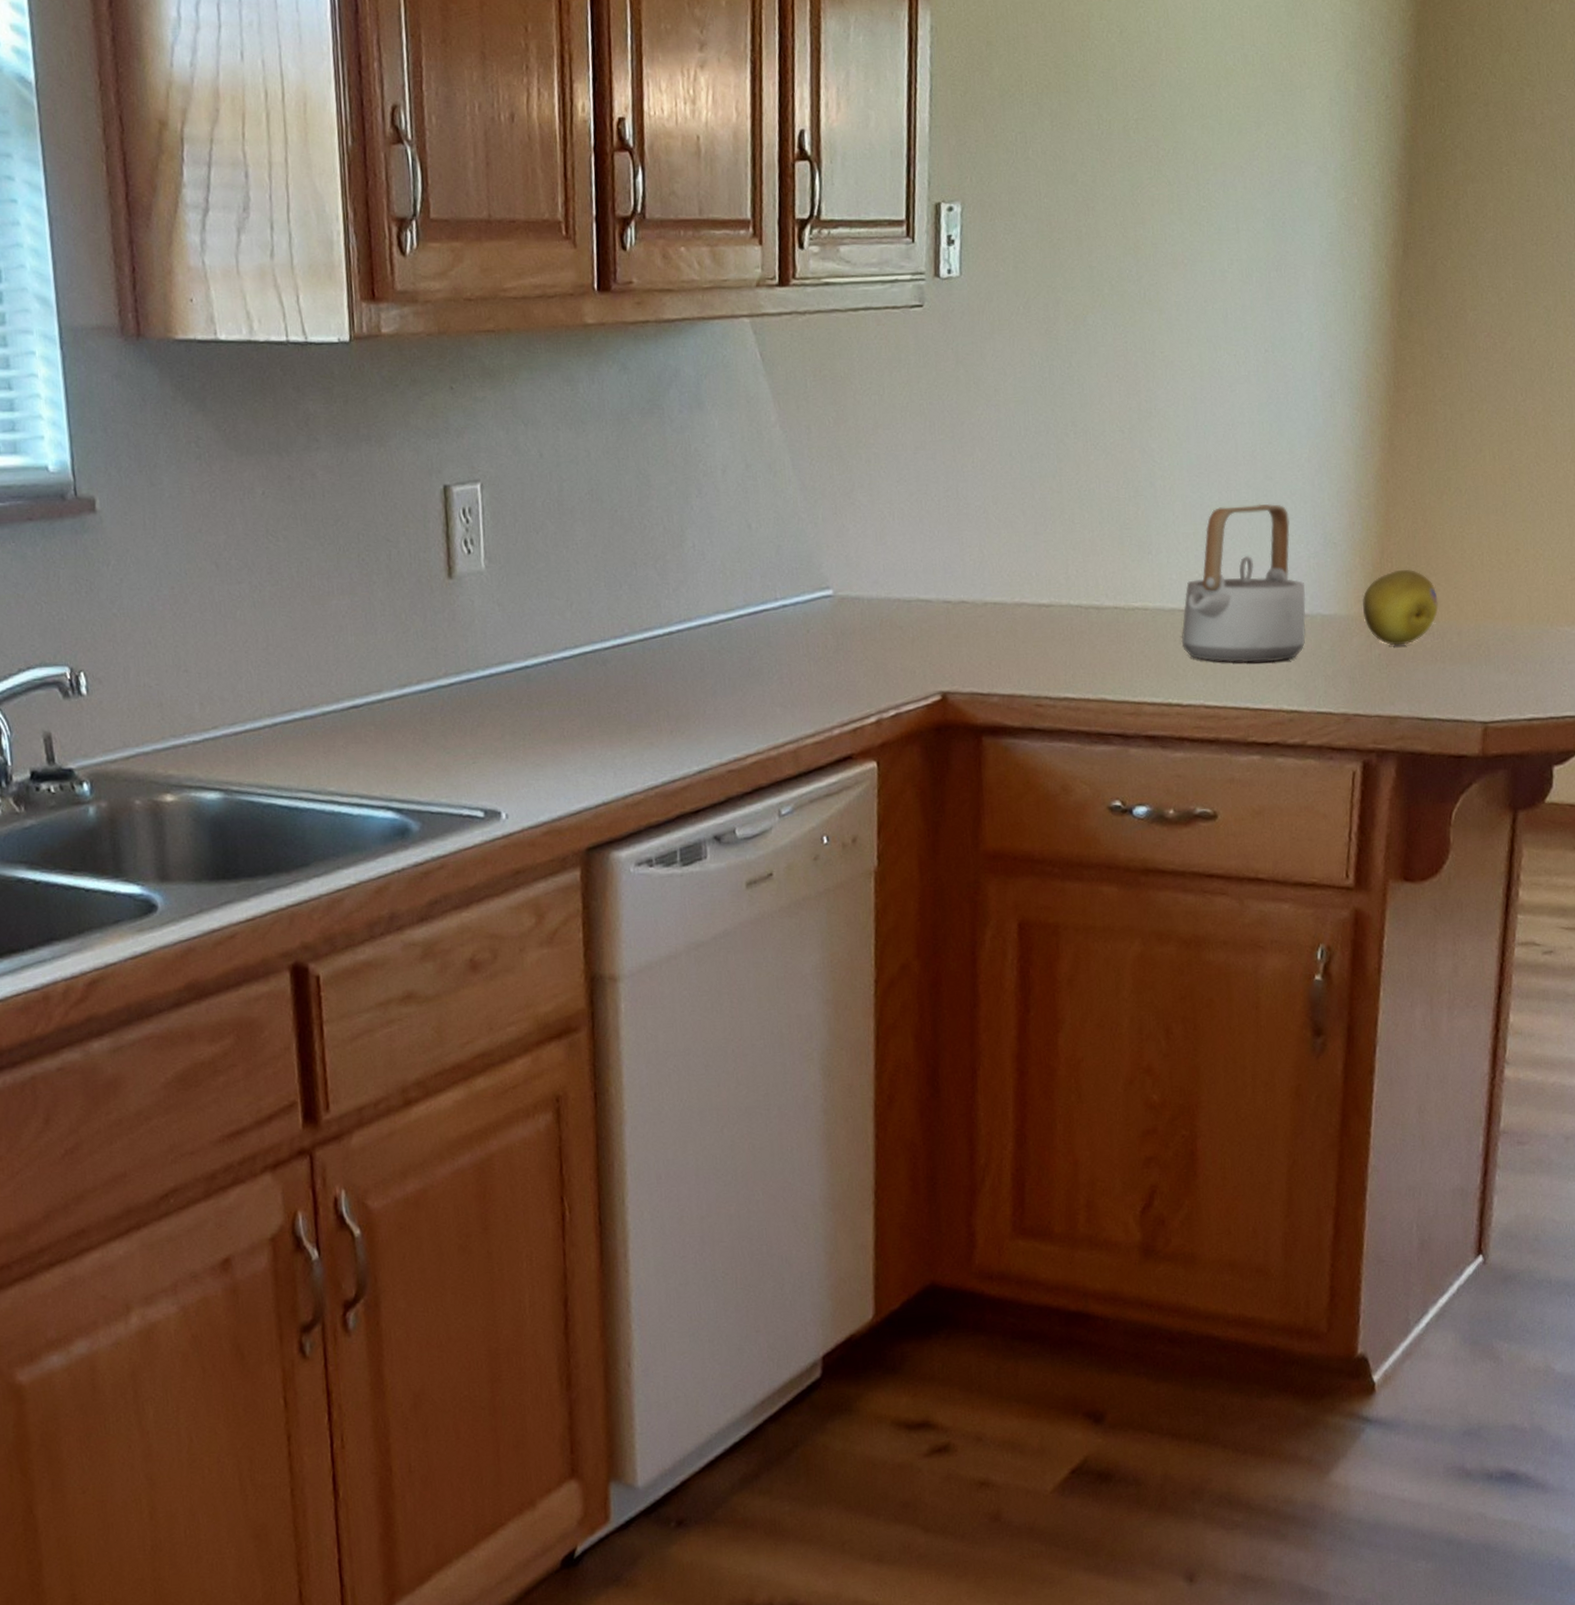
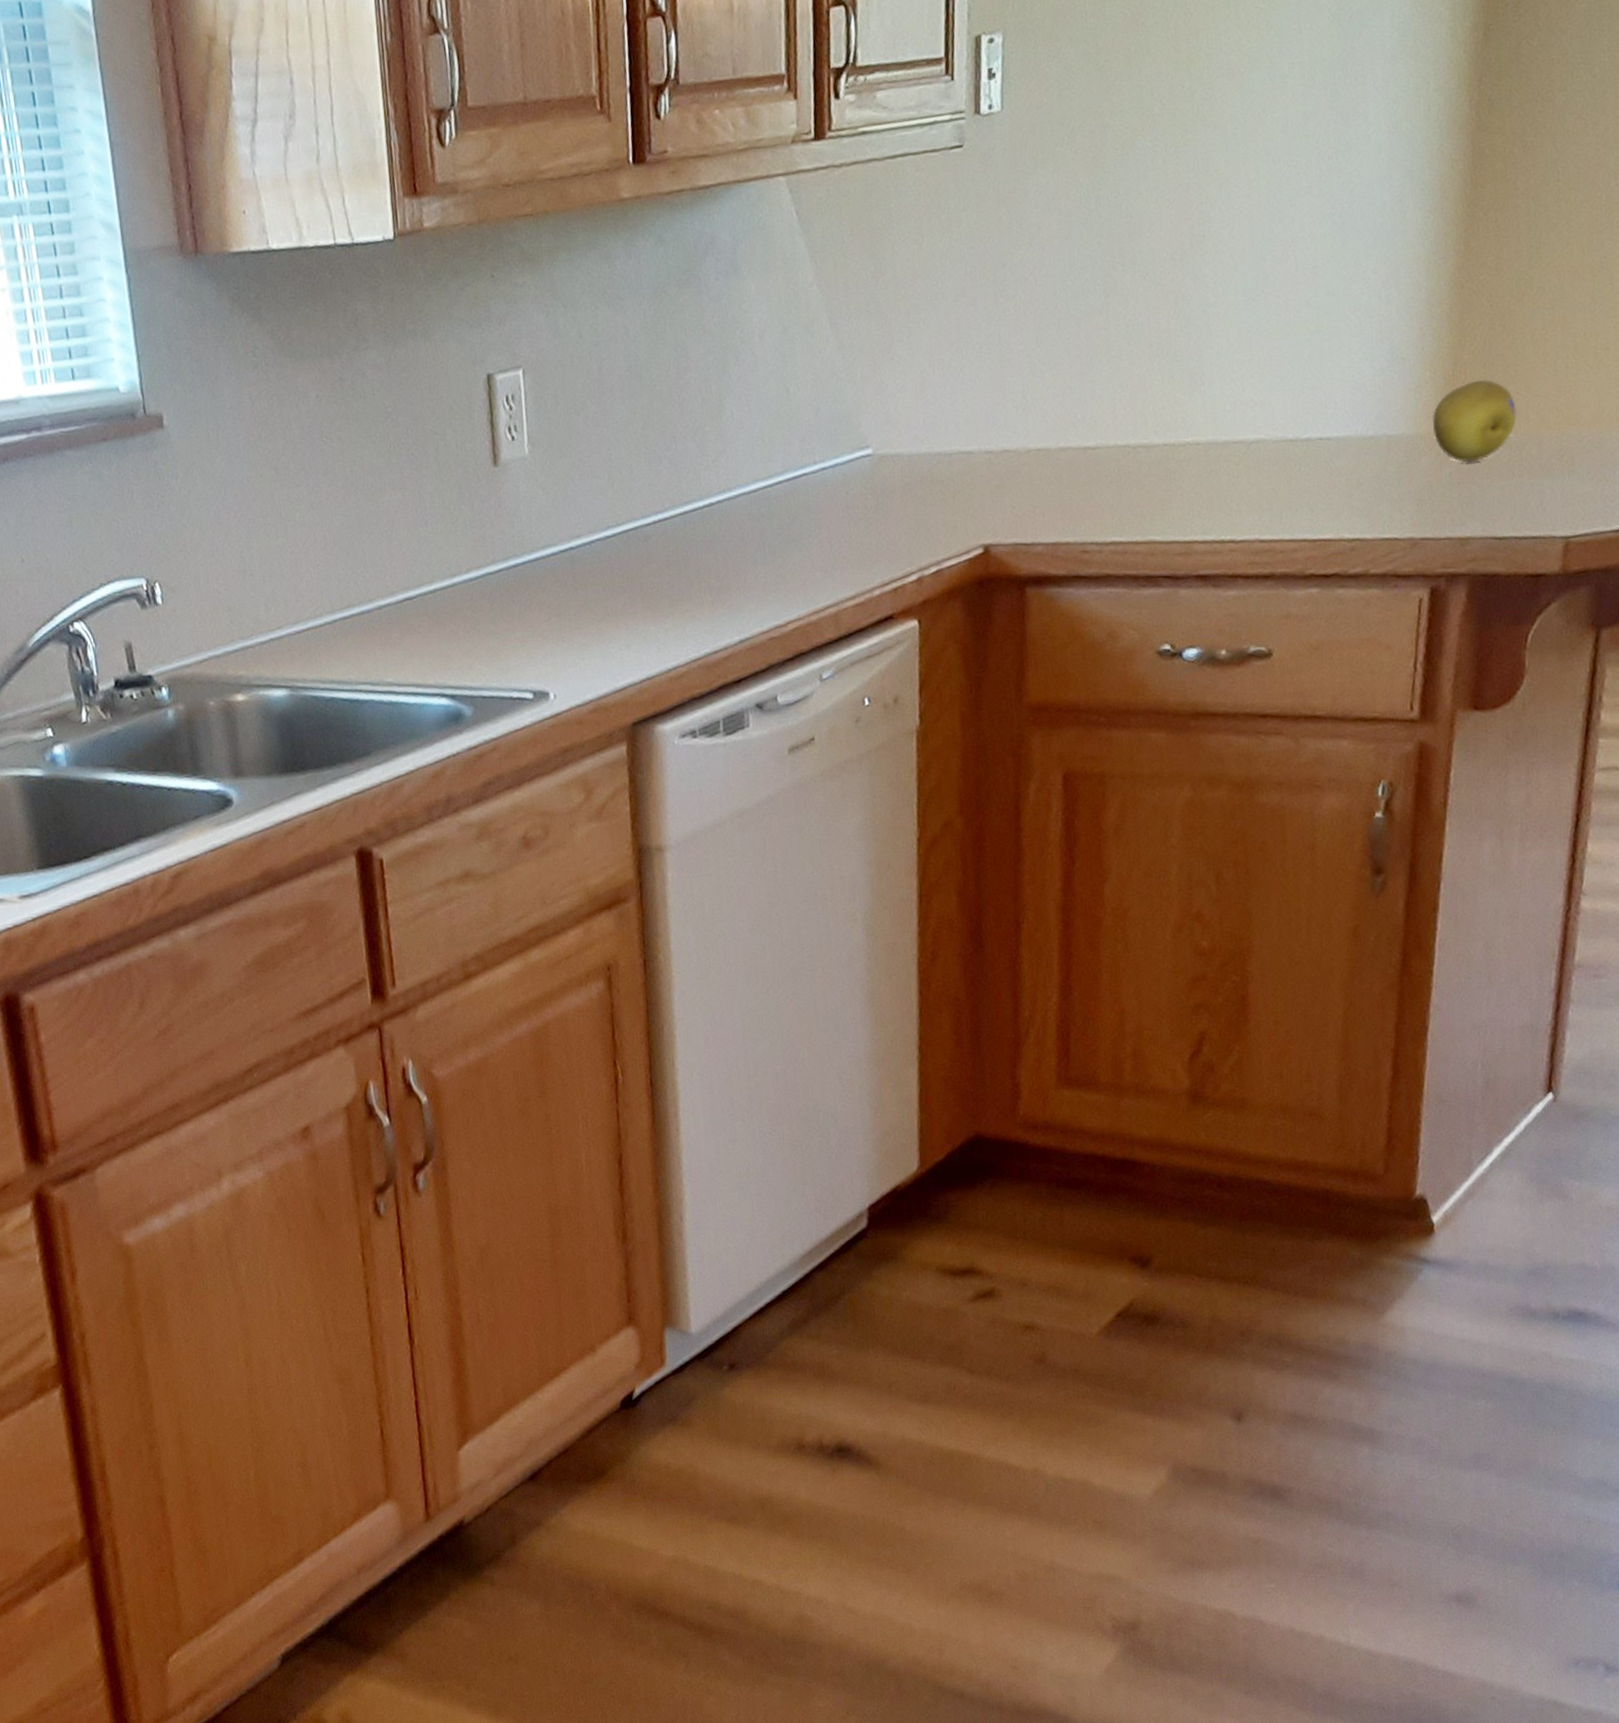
teapot: present [1181,503,1306,663] -> none [1235,321,1371,493]

